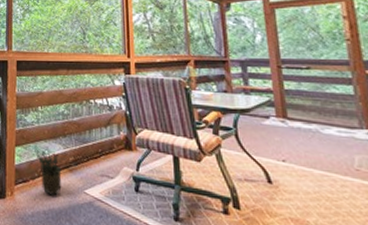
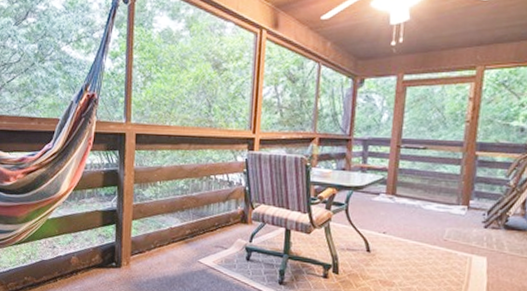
potted plant: present [34,144,67,196] -> none [151,218,184,265]

